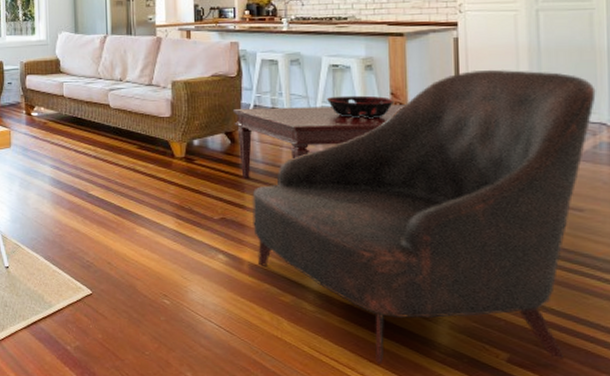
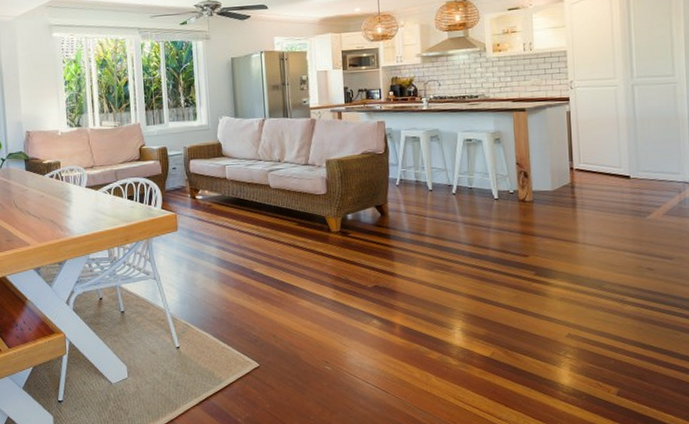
coffee table: present [232,104,406,178] -> none [381,173,529,248]
armchair: present [252,69,596,364] -> none [401,138,680,408]
decorative bowl: present [326,95,395,119] -> none [462,166,520,188]

